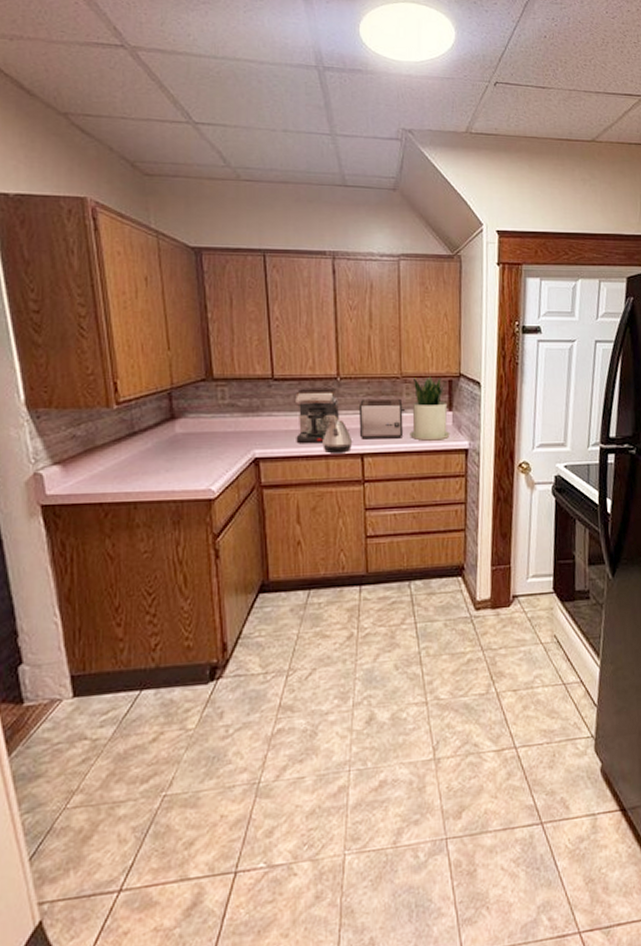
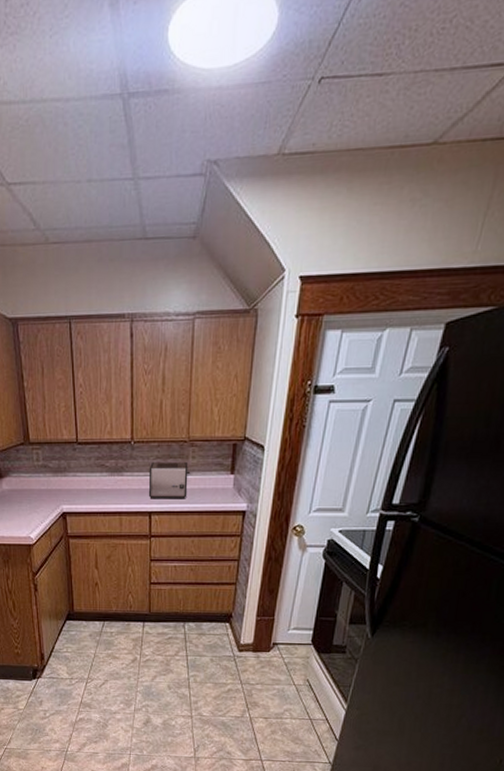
coffee maker: present [295,387,339,443] -> none [95,451,132,501]
kettle: present [322,405,353,454] -> none [117,467,143,511]
planter: present [410,376,450,441] -> none [193,440,230,502]

